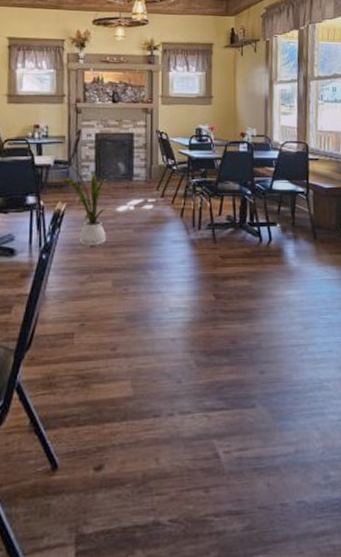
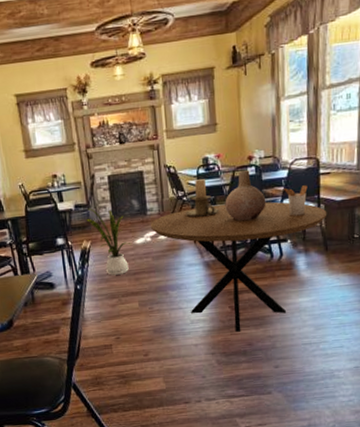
dining table: none [135,178,316,326] -> present [150,201,327,332]
candle holder: none [174,150,209,189] -> present [186,179,219,217]
vase: none [215,147,257,199] -> present [225,170,266,222]
utensil holder: none [274,169,297,199] -> present [284,185,308,216]

